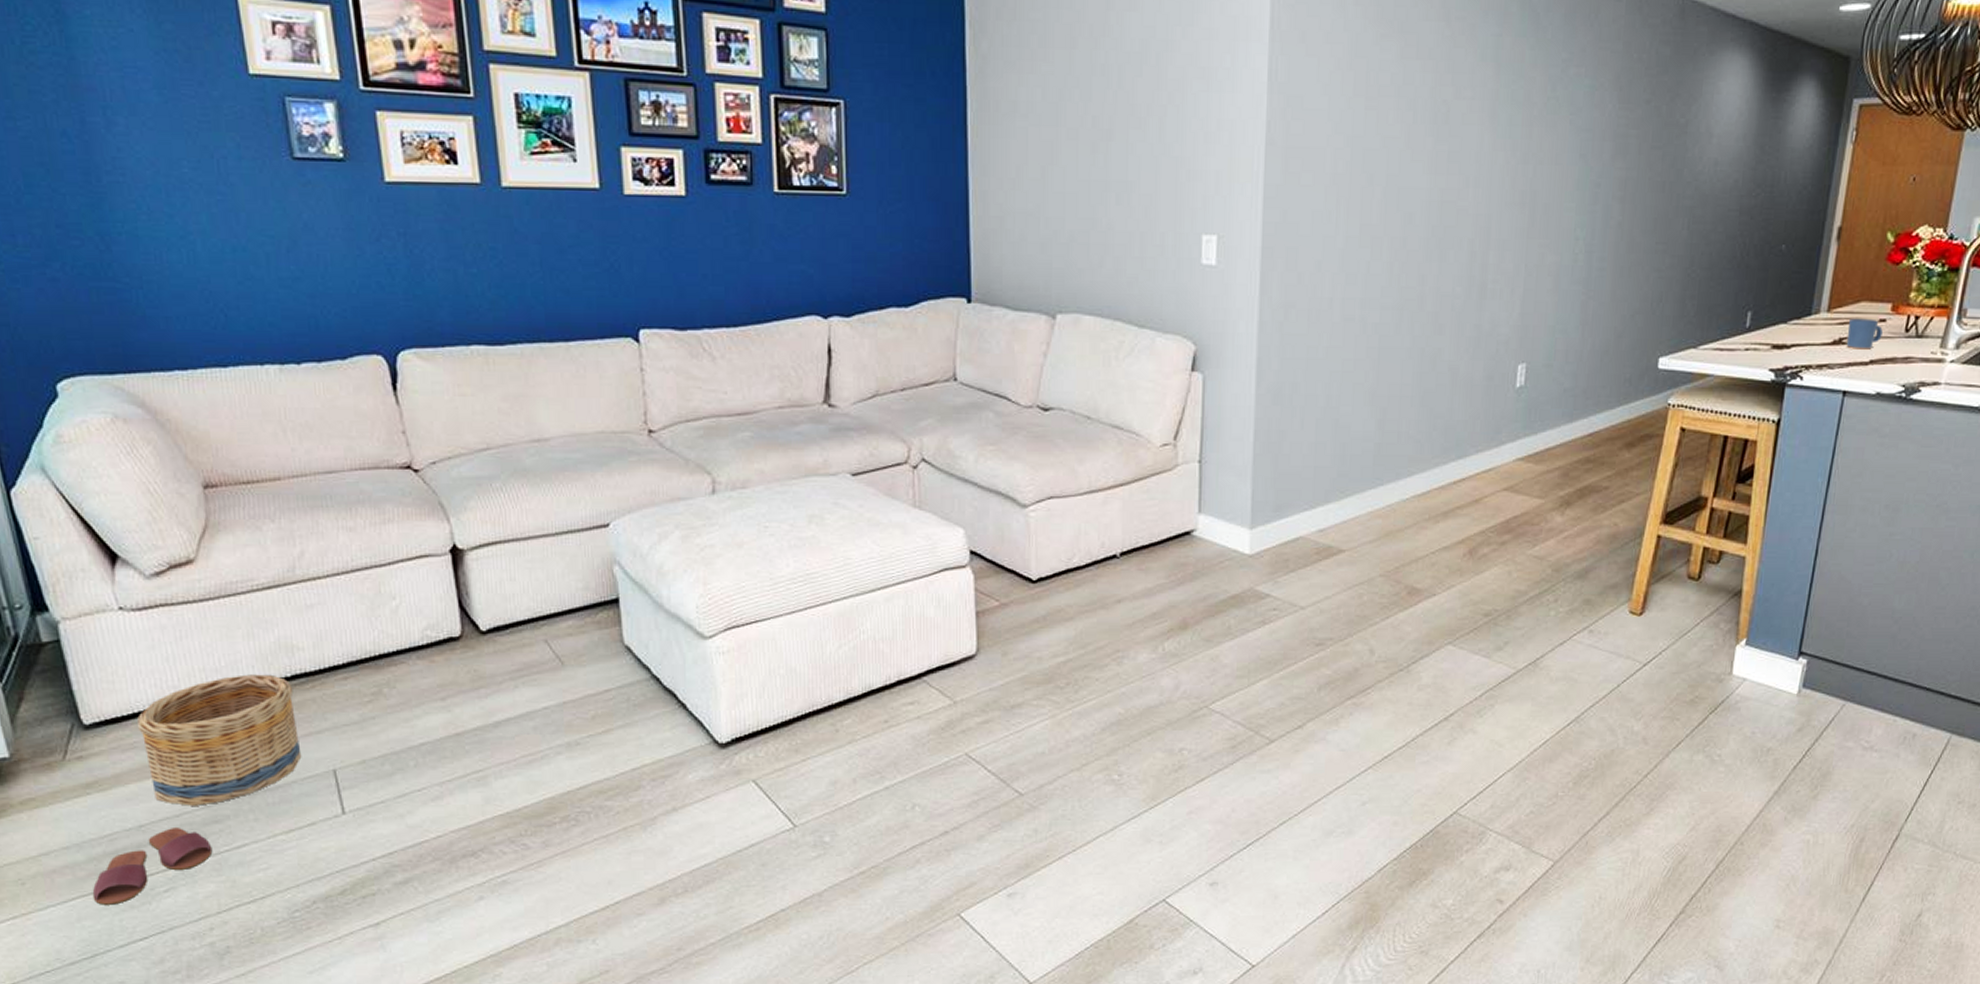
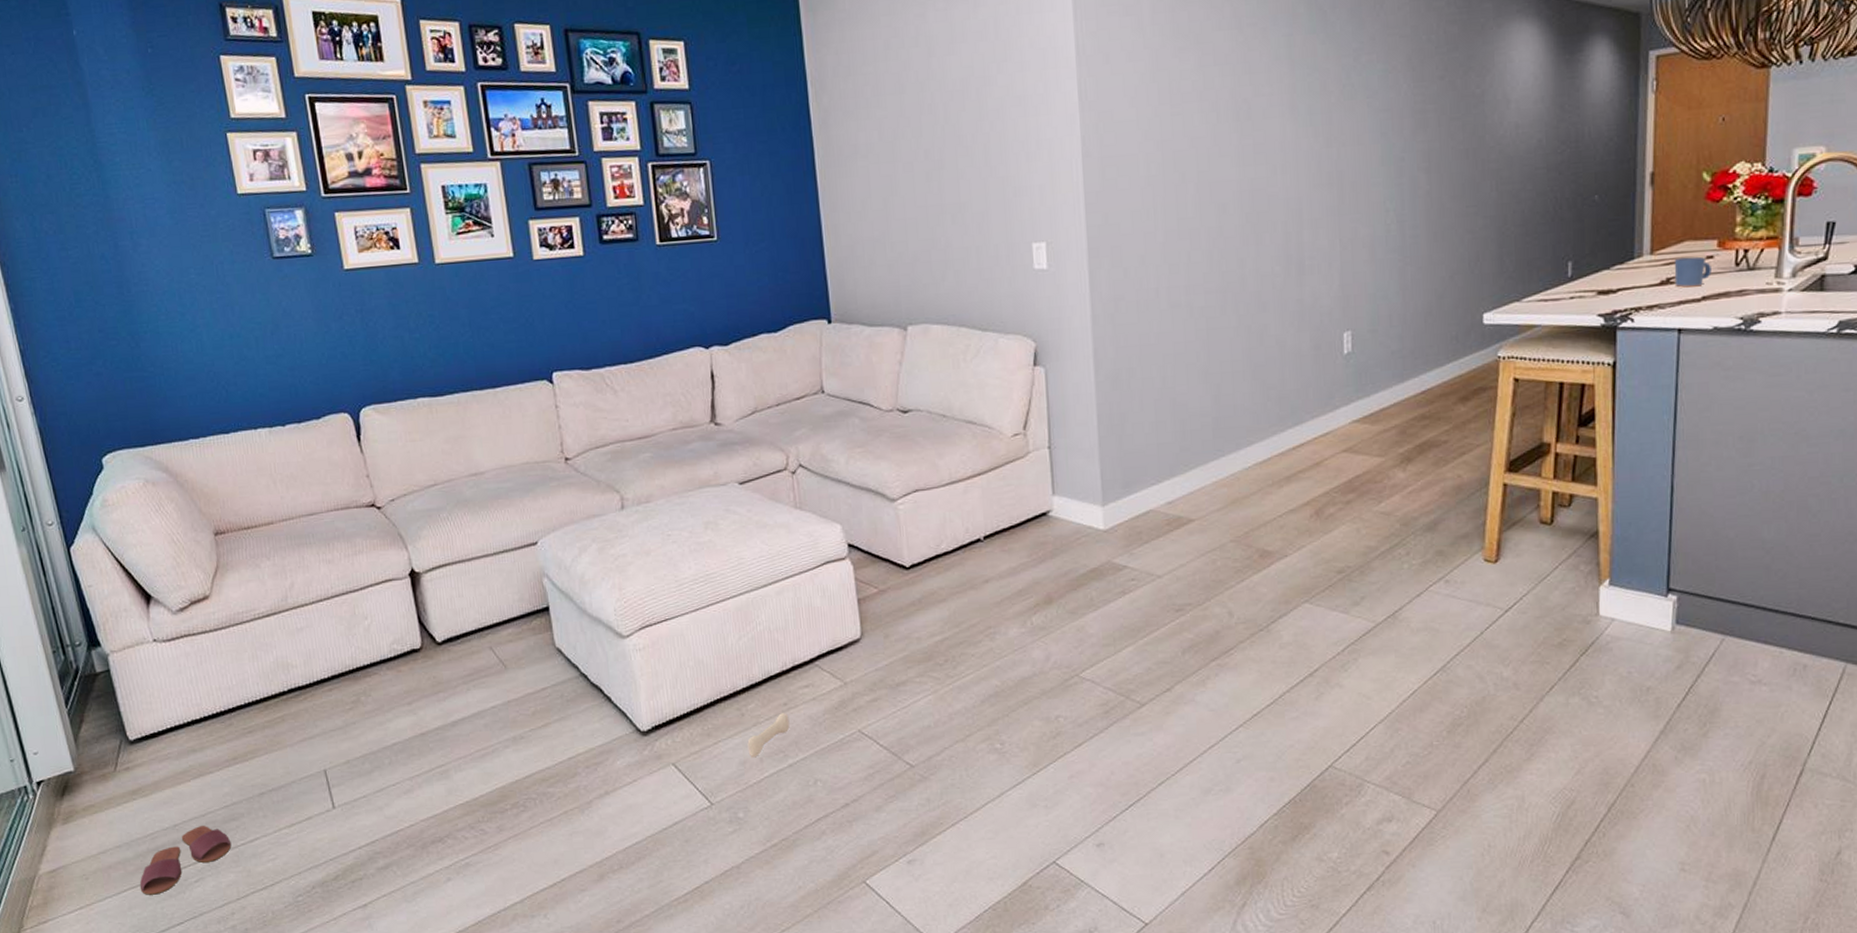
basket: present [137,674,302,806] -> none [170,690,299,807]
dog toy: none [840,731,889,778] -> present [747,713,790,758]

